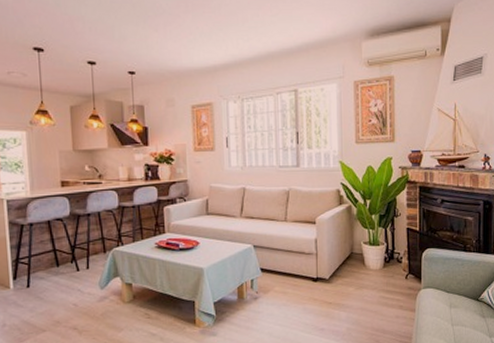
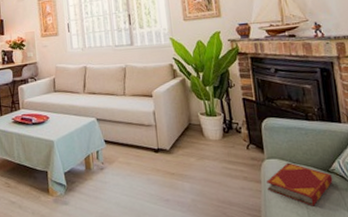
hardback book: none [420,292,481,333] -> present [266,162,333,207]

